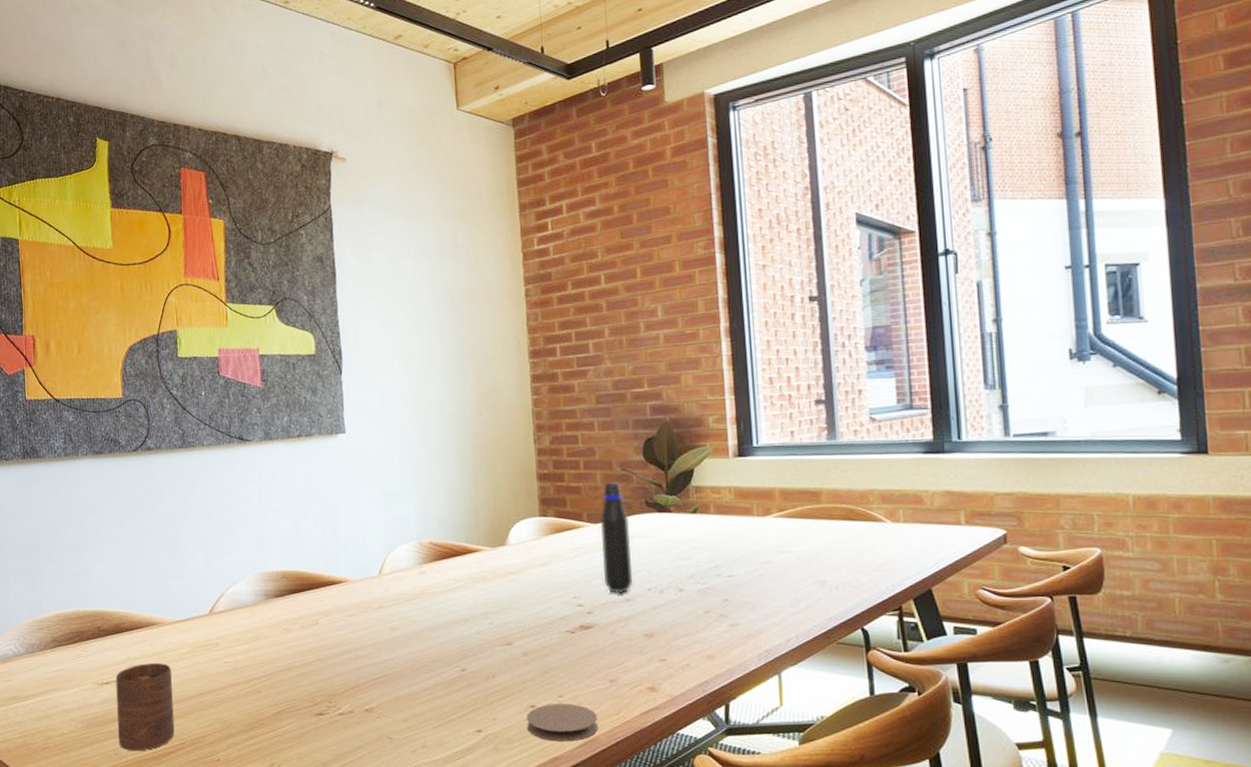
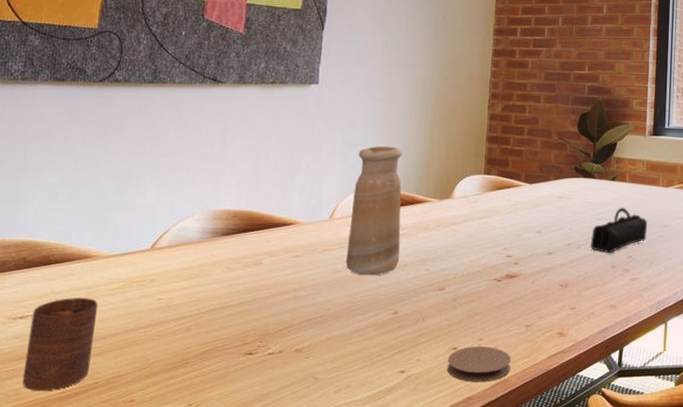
vase: none [399,493,458,633] -> present [345,146,403,276]
water bottle: present [601,481,632,594] -> none [532,147,560,248]
pencil case: none [675,543,745,597] -> present [591,207,648,253]

